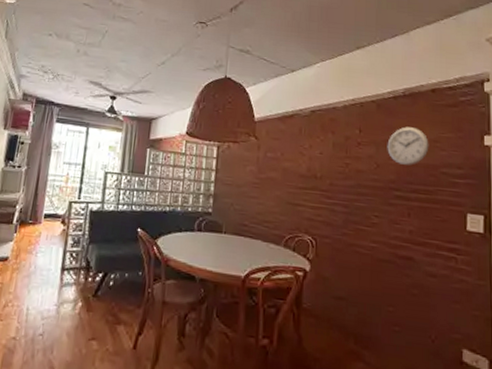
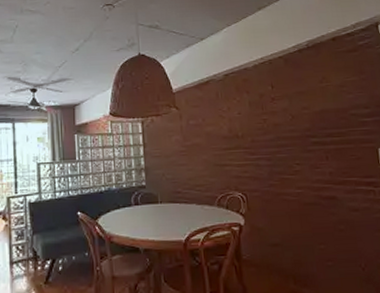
wall clock: present [387,127,429,165] -> none [298,76,337,112]

